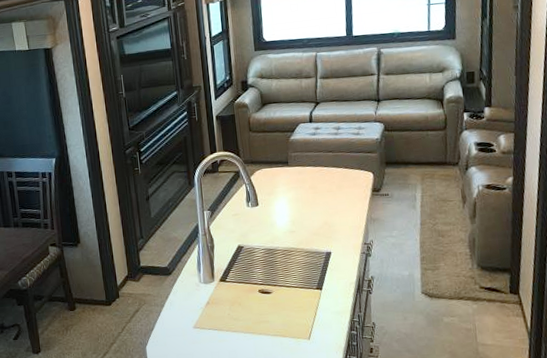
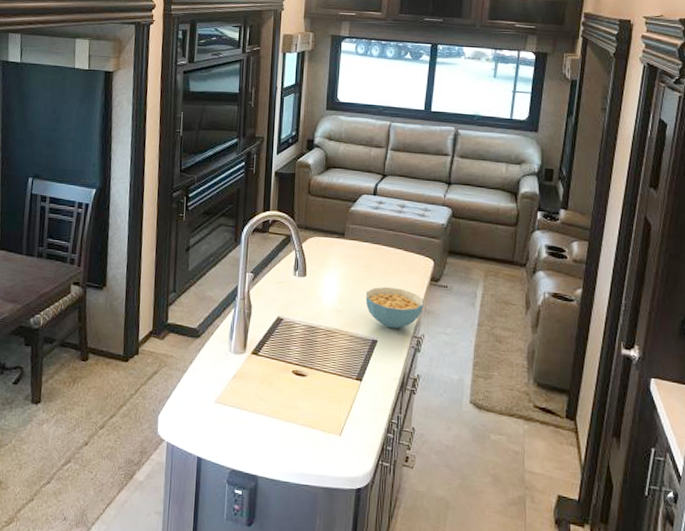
cereal bowl: none [314,203,369,240] -> present [365,286,424,329]

